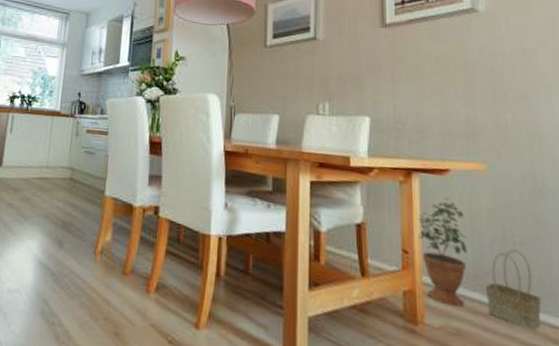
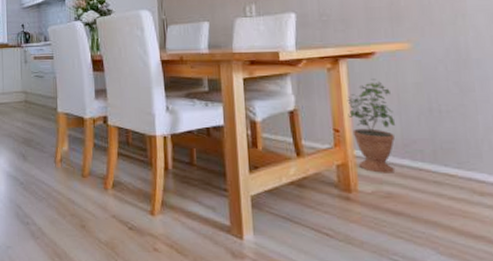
basket: present [485,248,541,330] -> none [413,117,468,186]

